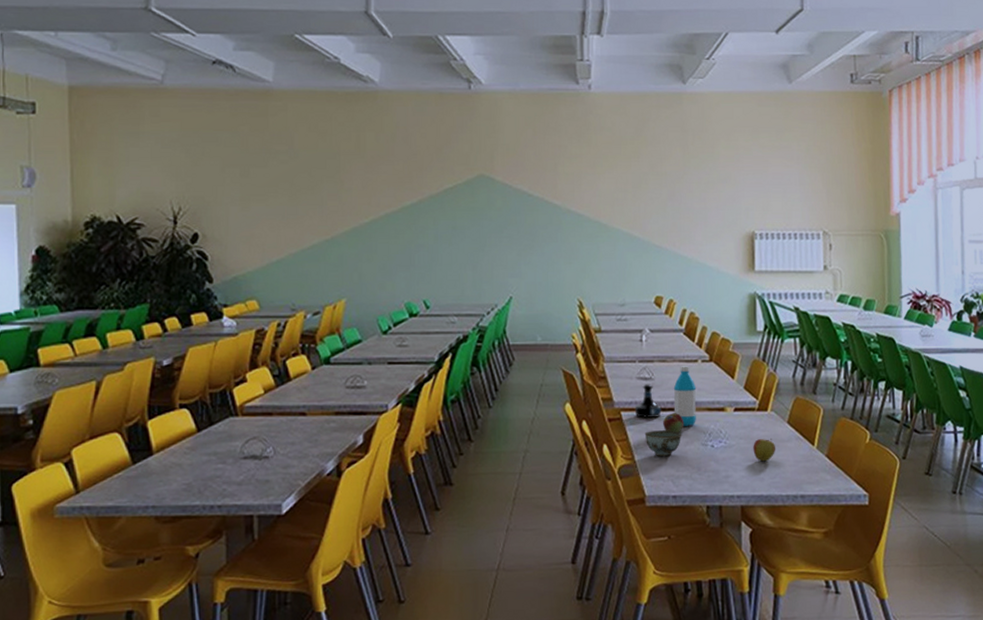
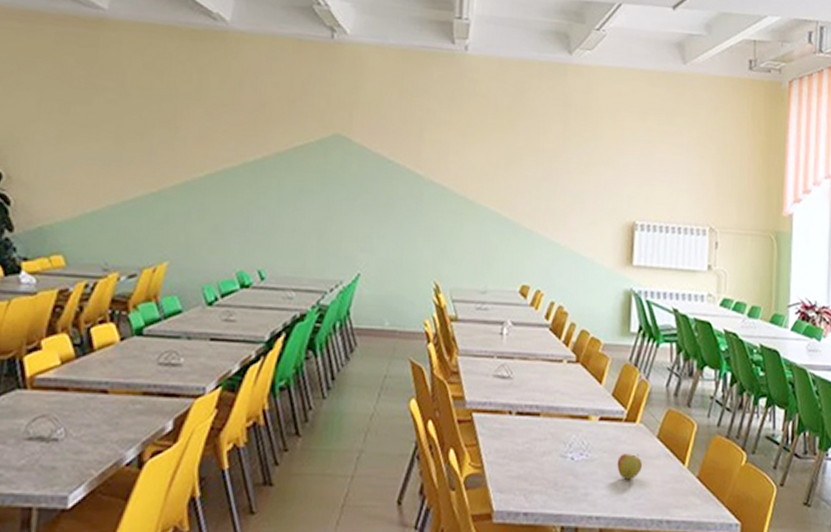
tequila bottle: present [635,384,662,418] -> none [489,383,519,422]
bowl: present [644,430,682,457] -> none [497,437,540,468]
fruit: present [663,413,684,433] -> none [519,418,543,441]
water bottle: present [673,366,697,426] -> none [532,365,560,434]

